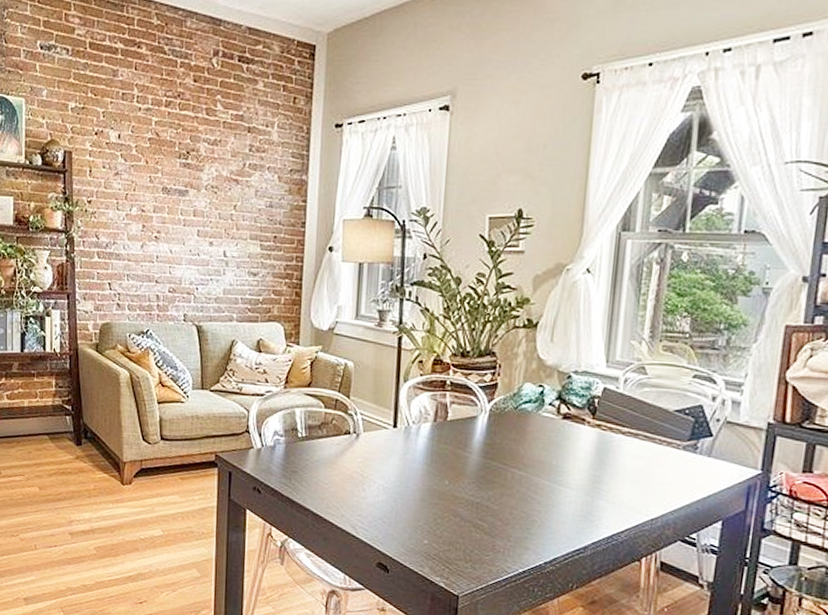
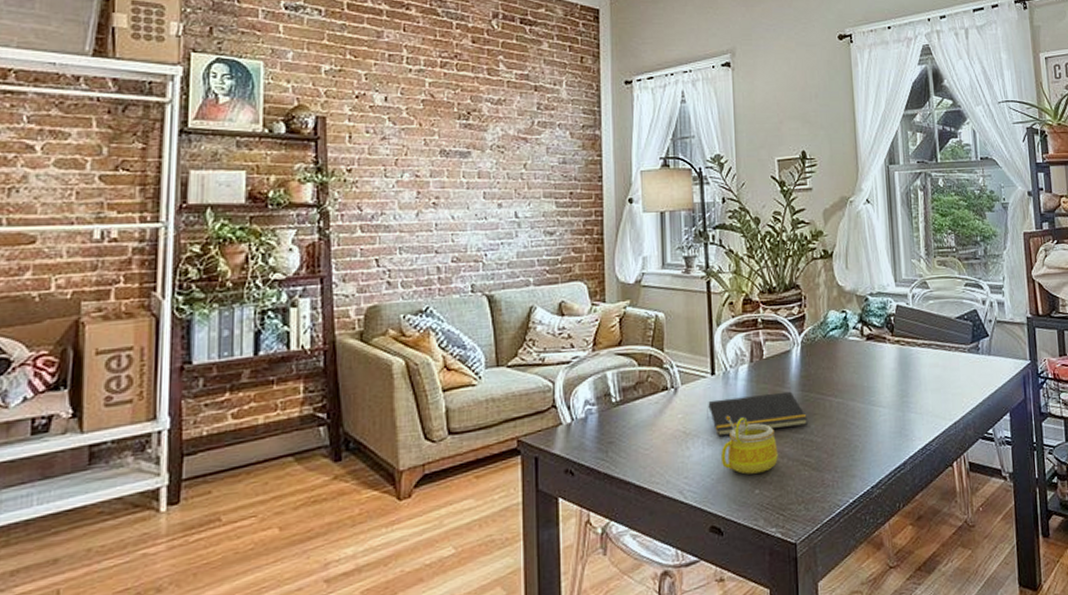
notepad: none [385,451,486,491] -> present [707,391,807,437]
mug: none [394,468,451,526] -> present [720,416,778,474]

